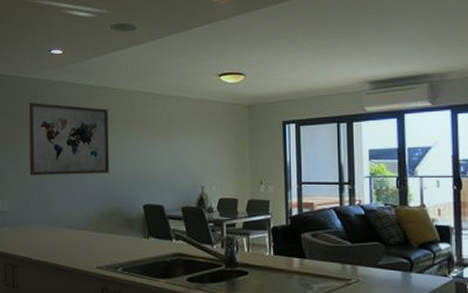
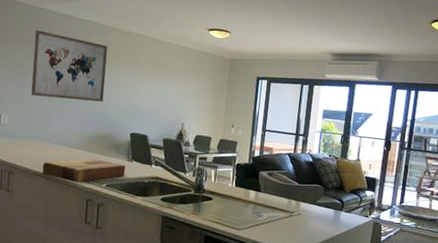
cutting board: none [48,239,143,269] -> present [42,158,126,182]

